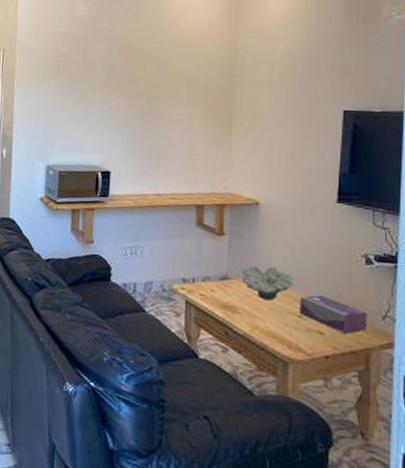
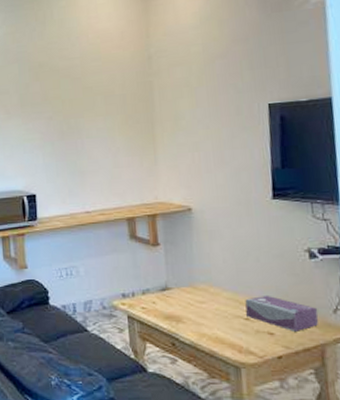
decorative bowl: present [241,265,295,301] -> none [181,271,238,307]

